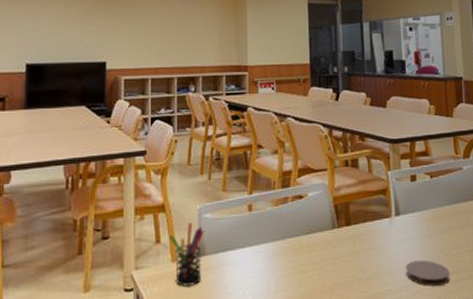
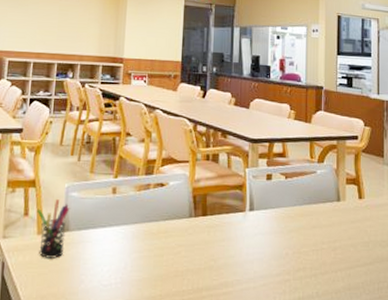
coaster: present [406,260,450,286] -> none [255,254,296,281]

